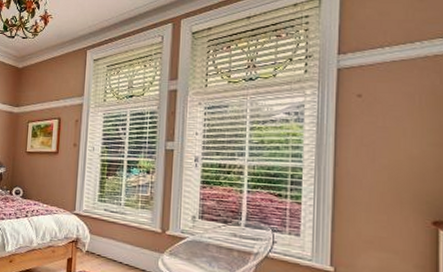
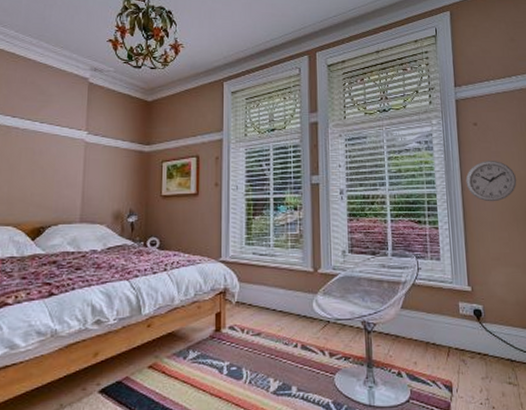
wall clock: none [340,136,407,181] -> present [466,161,517,202]

